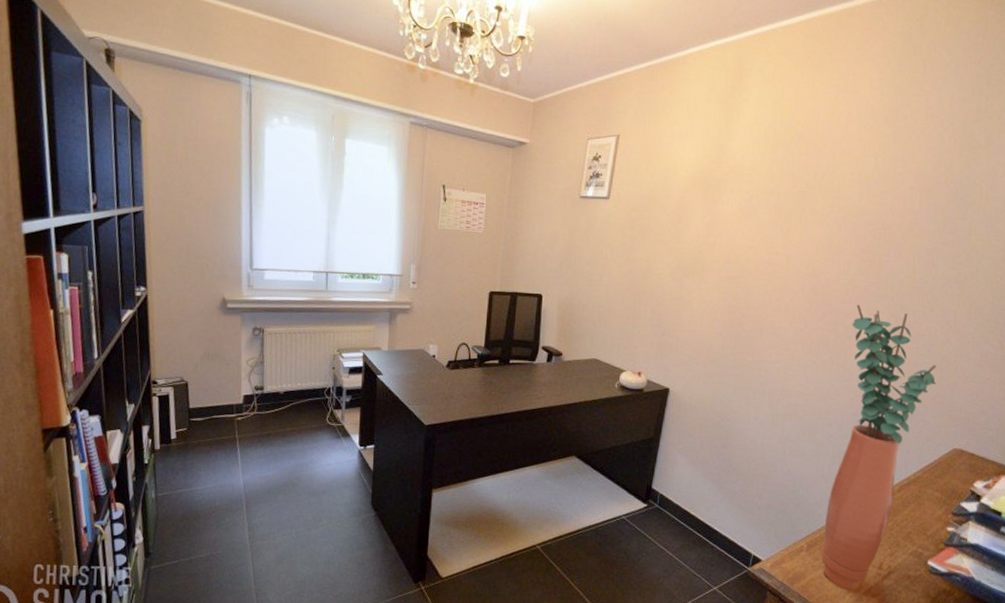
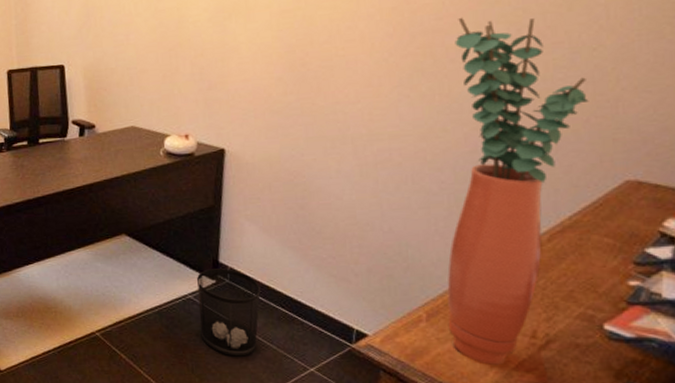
waste bin: none [628,494,683,574] -> present [197,268,261,357]

